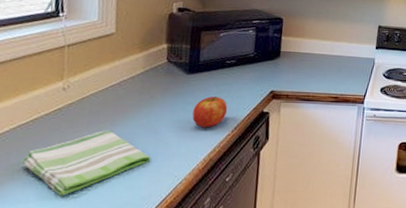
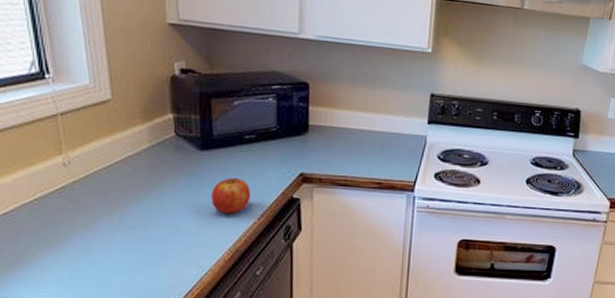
dish towel: present [21,130,150,196] -> none [33,213,170,282]

